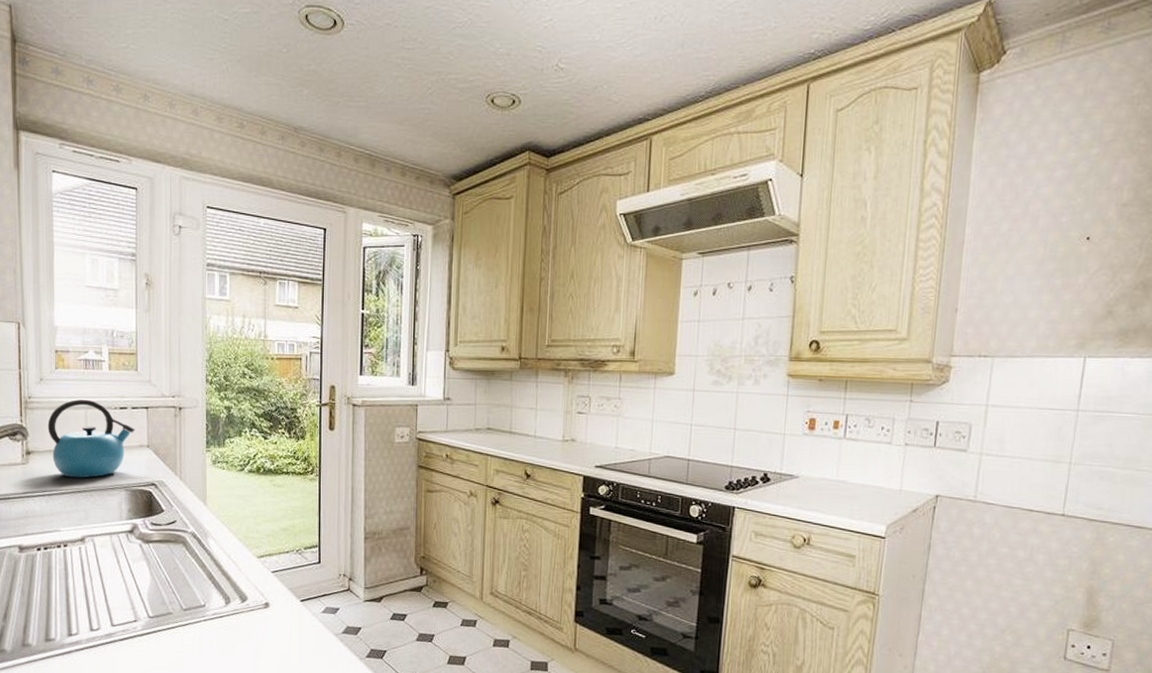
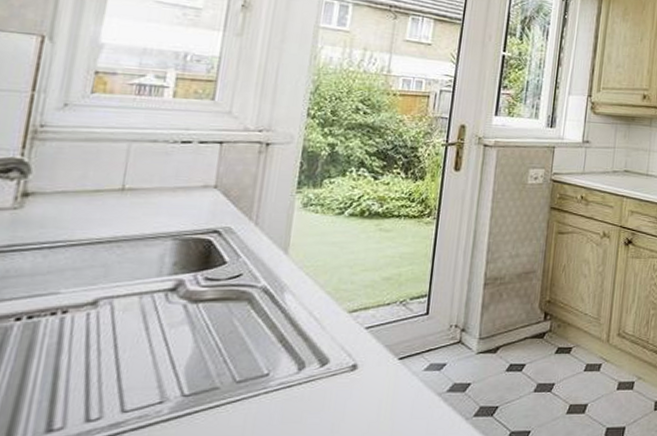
kettle: present [47,398,135,478] -> none [64,129,200,226]

